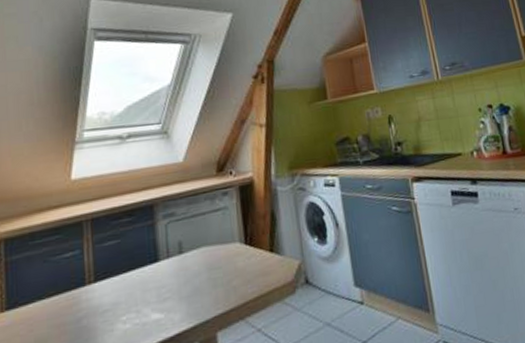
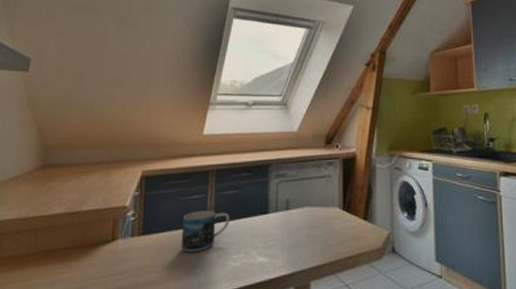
mug: none [55,267,114,323] -> present [181,211,230,252]

